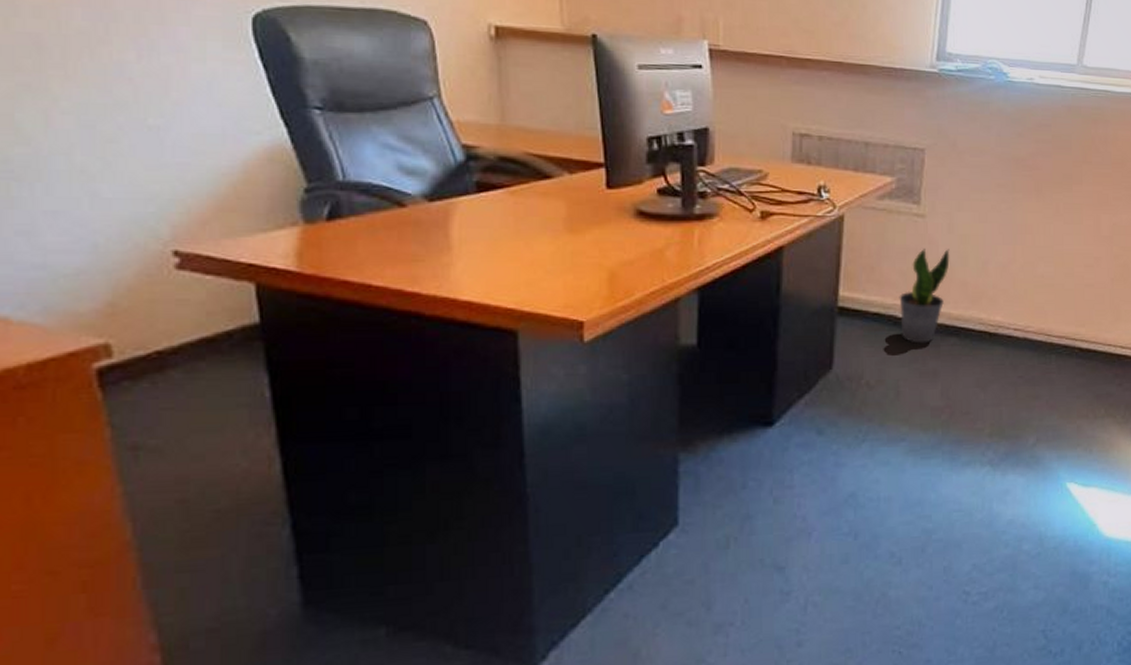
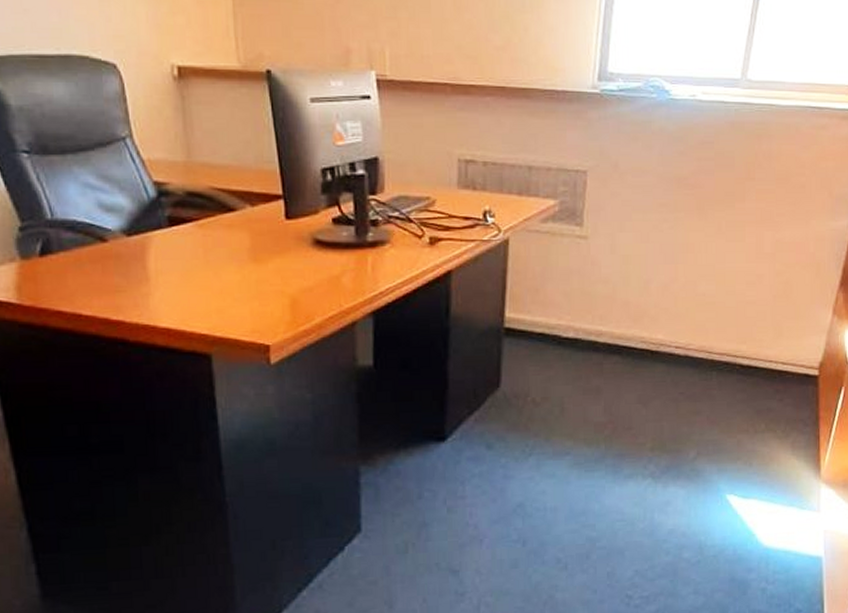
potted plant: present [899,247,950,344] -> none [563,269,612,362]

